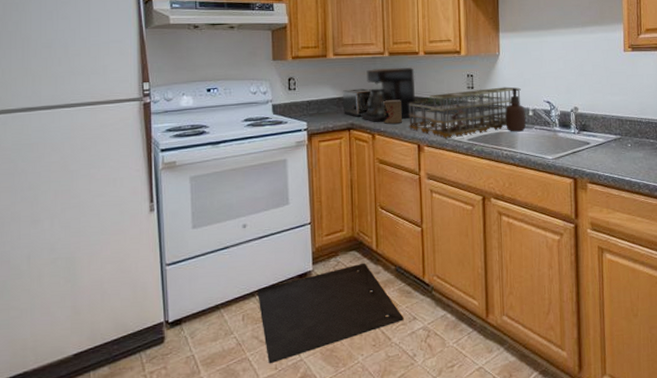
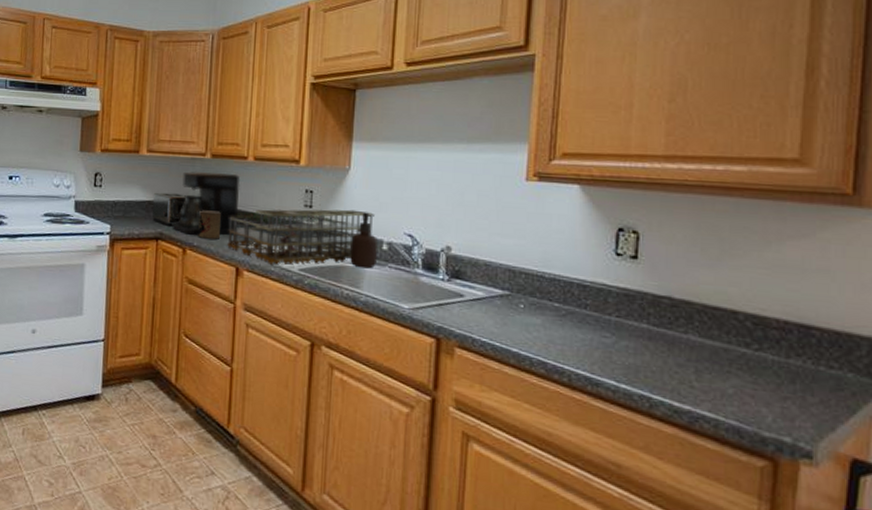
door mat: present [257,263,404,363] -> none [40,396,200,488]

